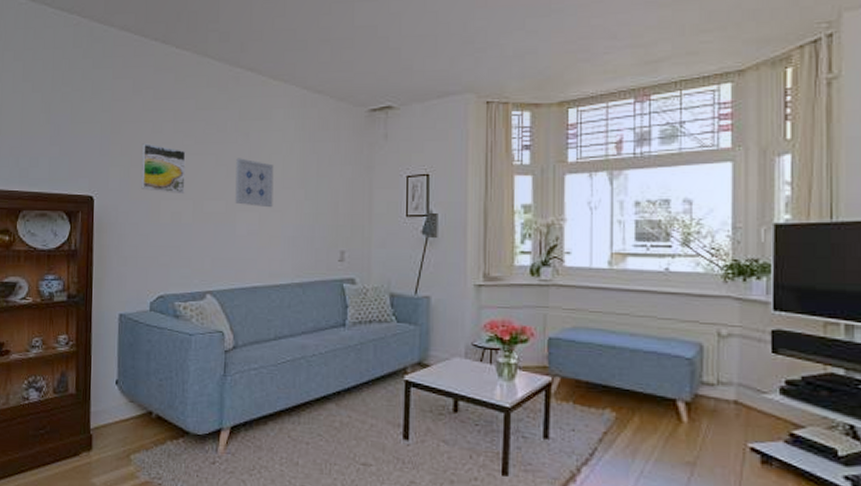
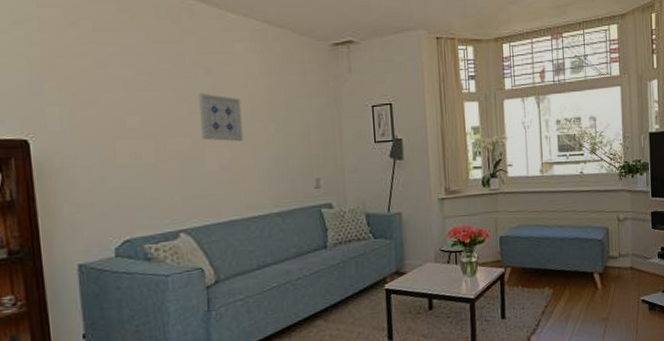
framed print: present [141,143,186,193] -> none [83,79,143,132]

